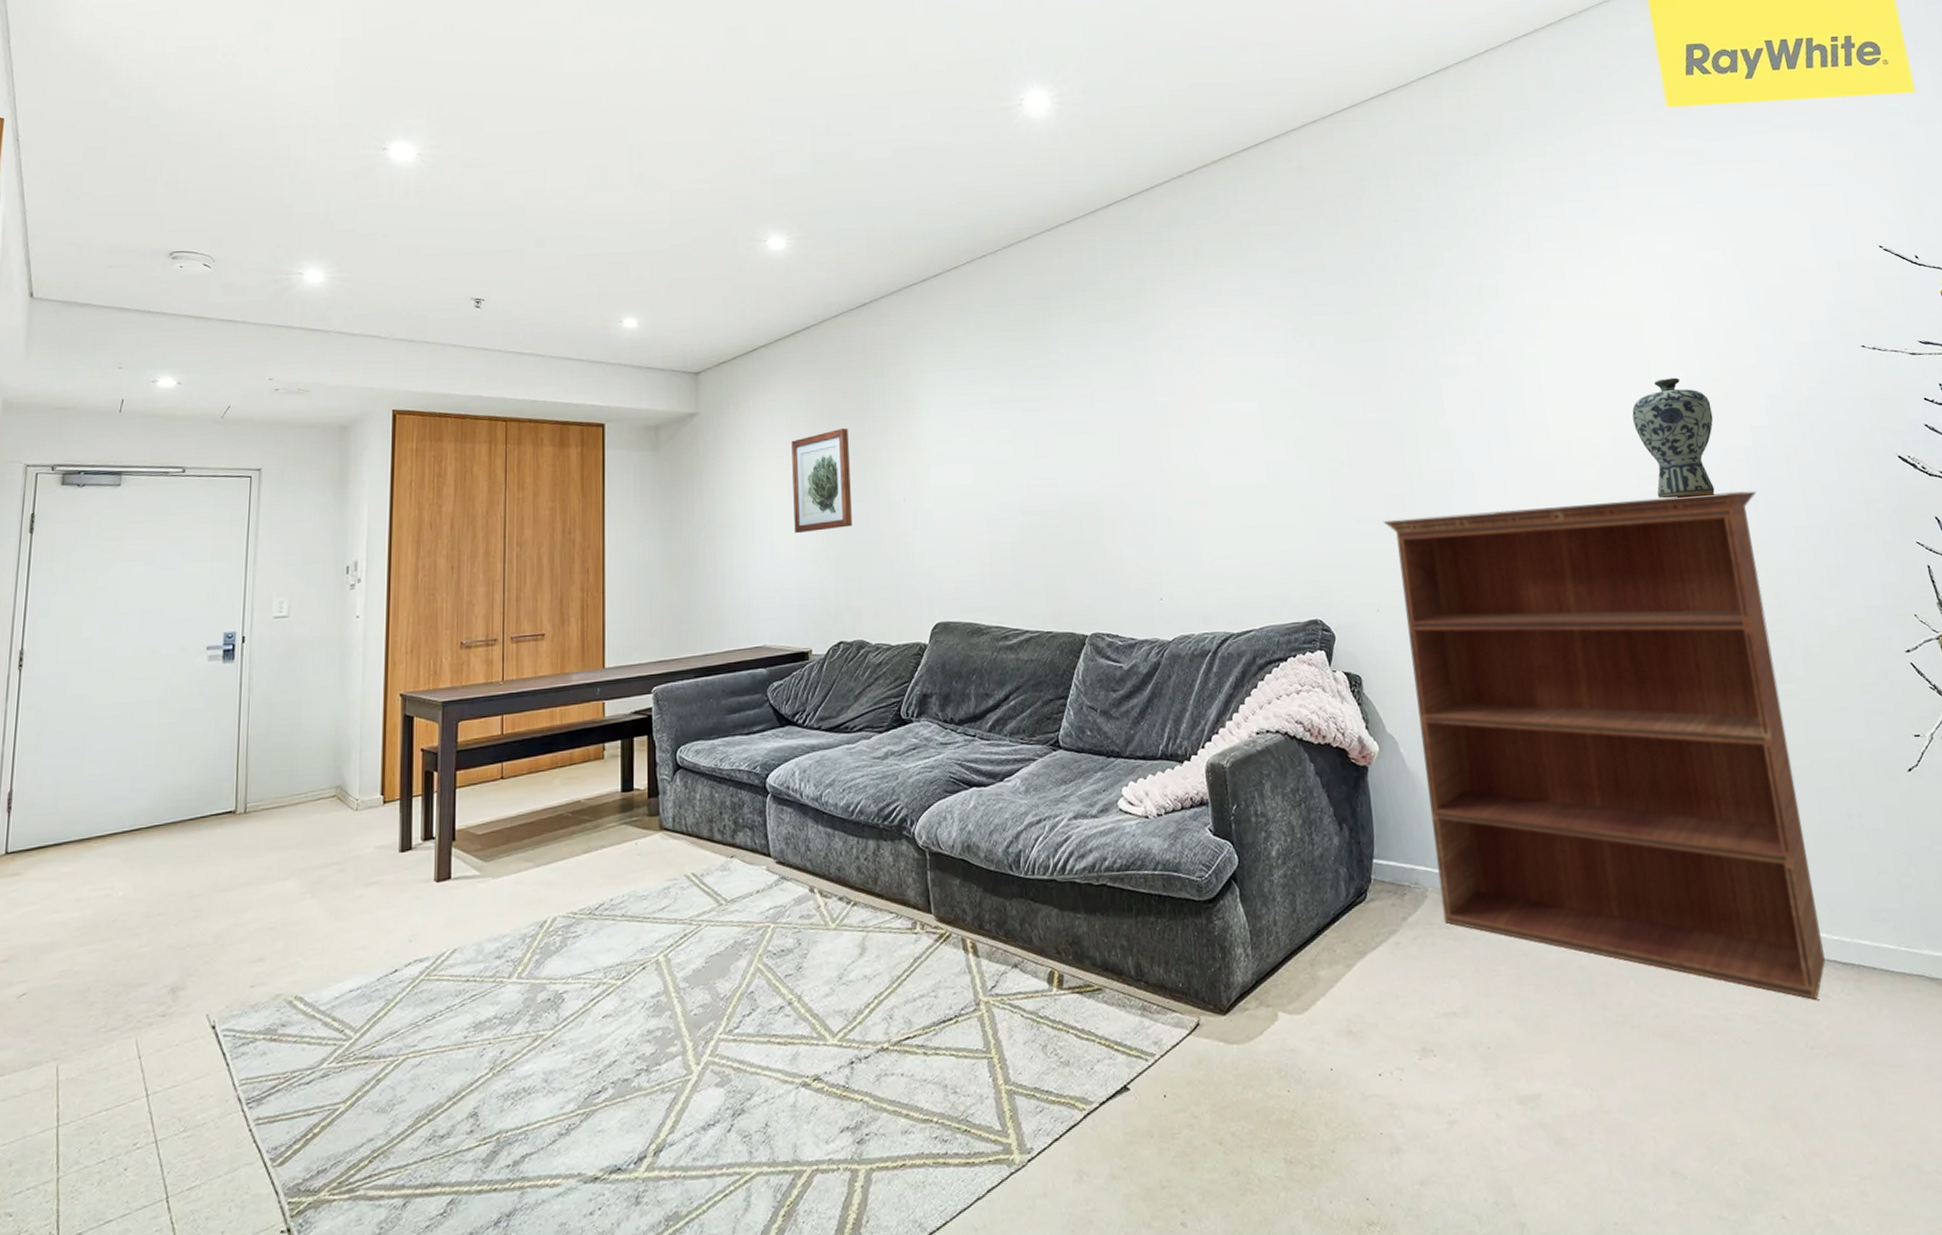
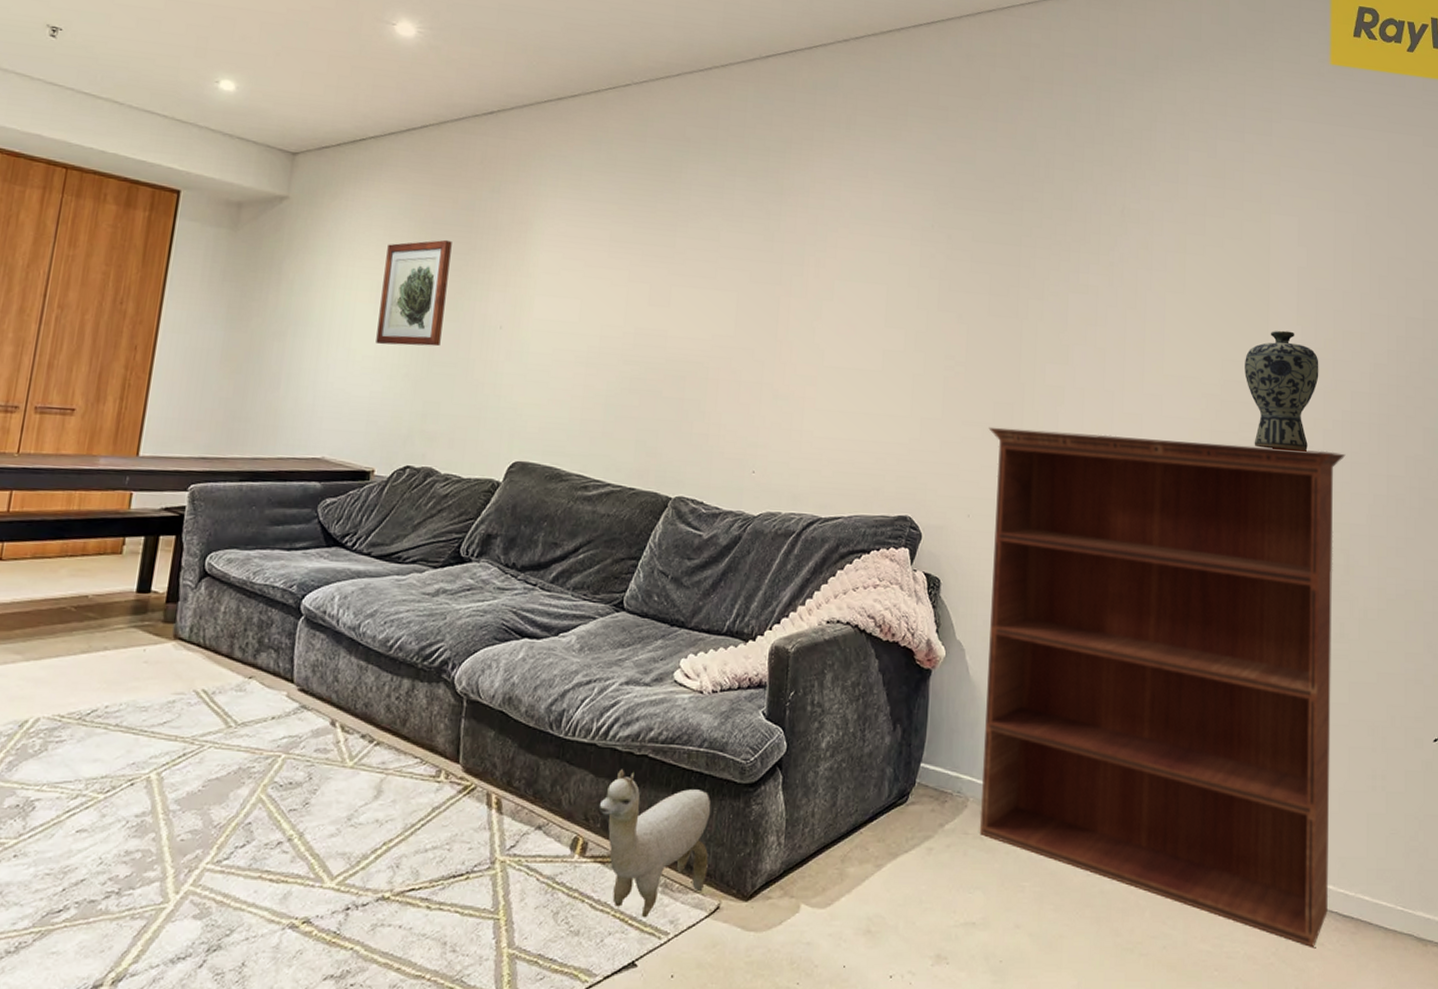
plush toy: none [1068,900,1182,1042] -> present [598,769,711,918]

